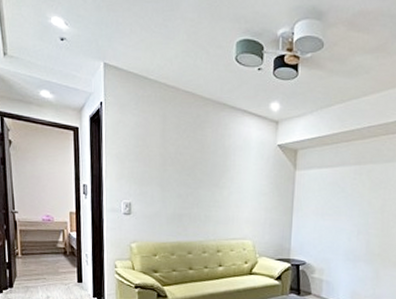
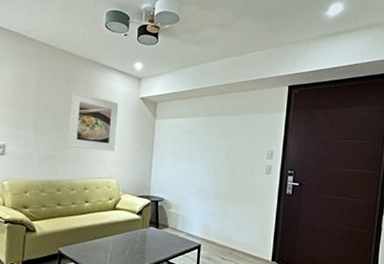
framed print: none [197,141,253,208] -> present [67,92,119,151]

